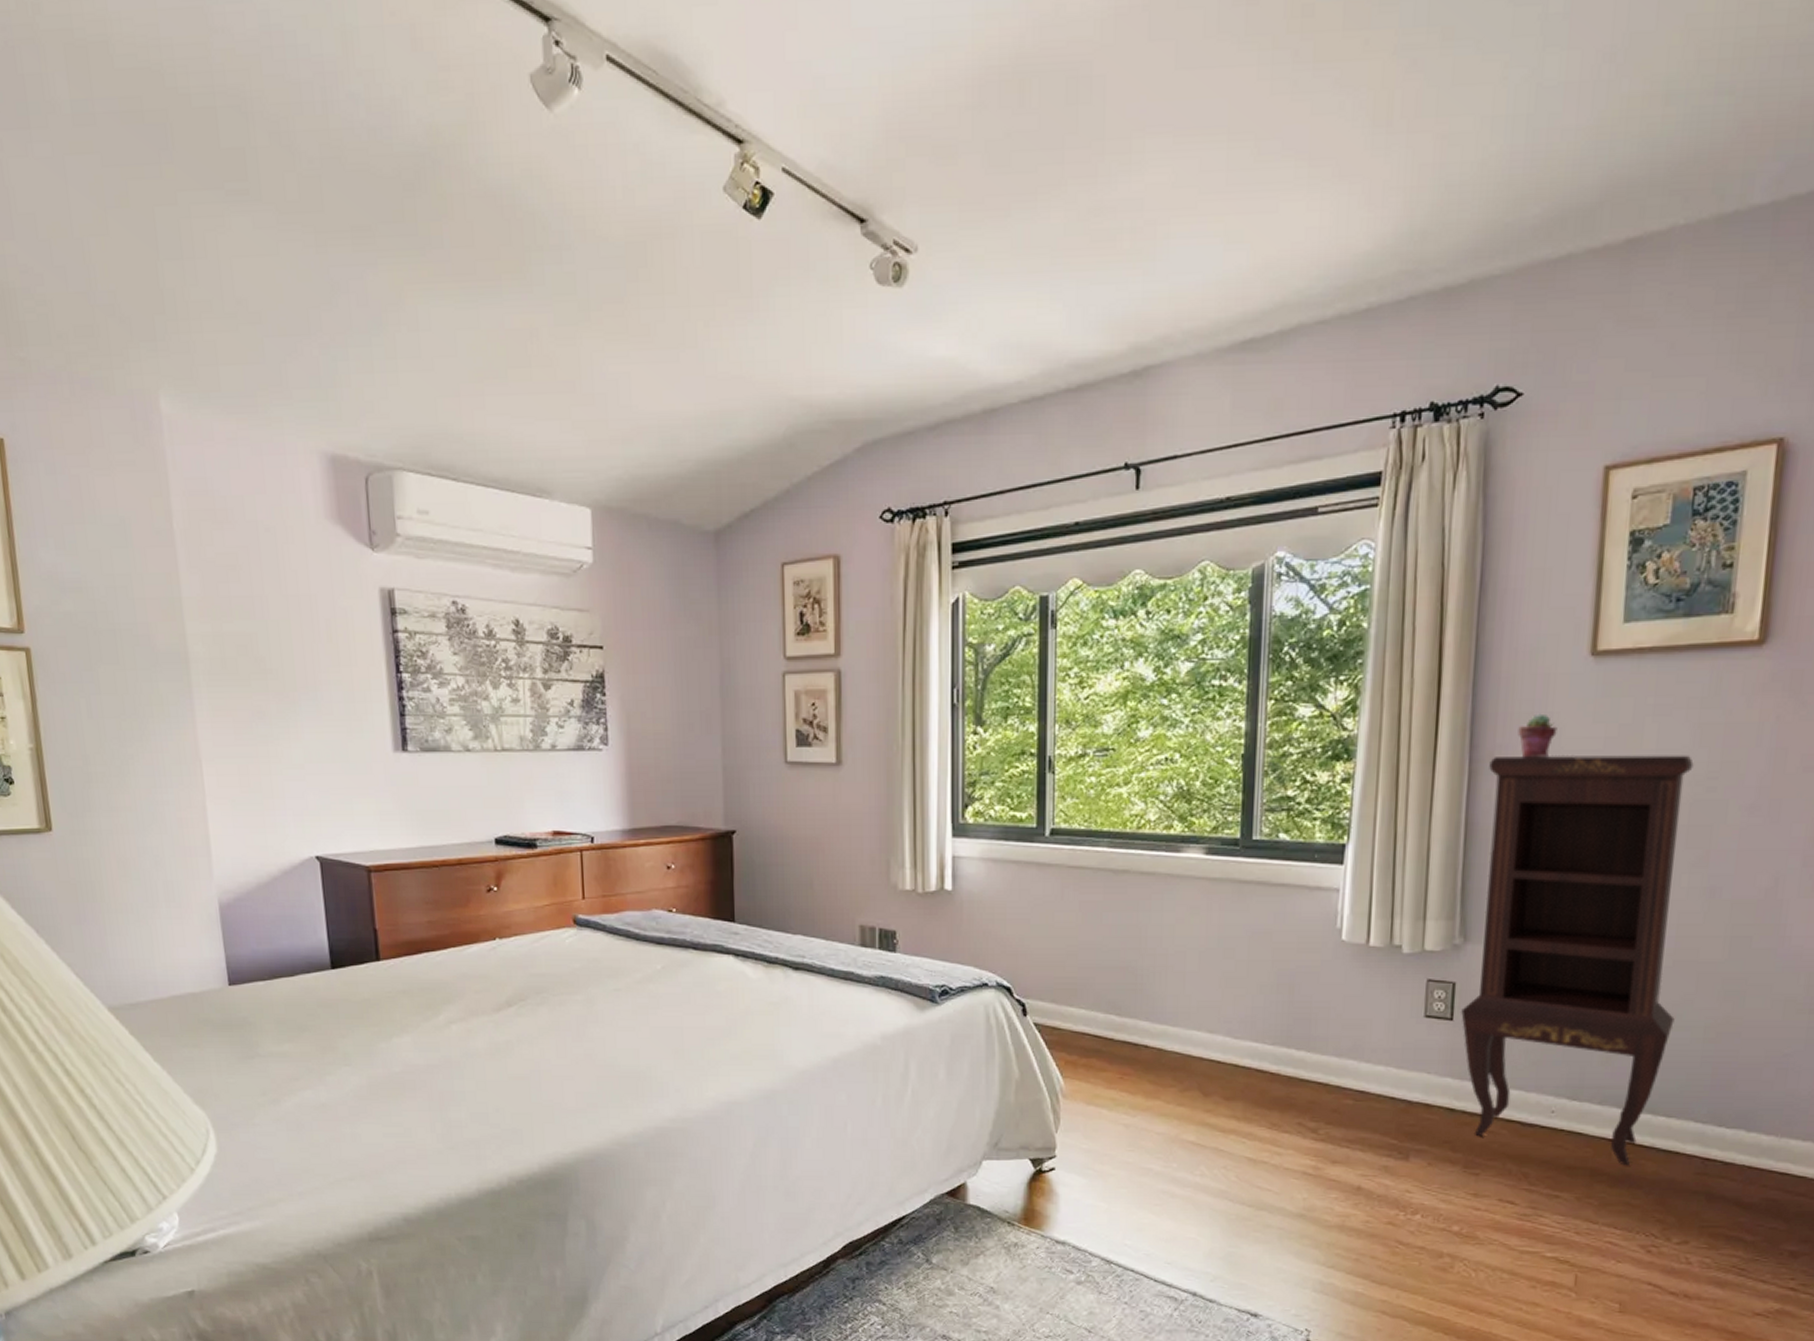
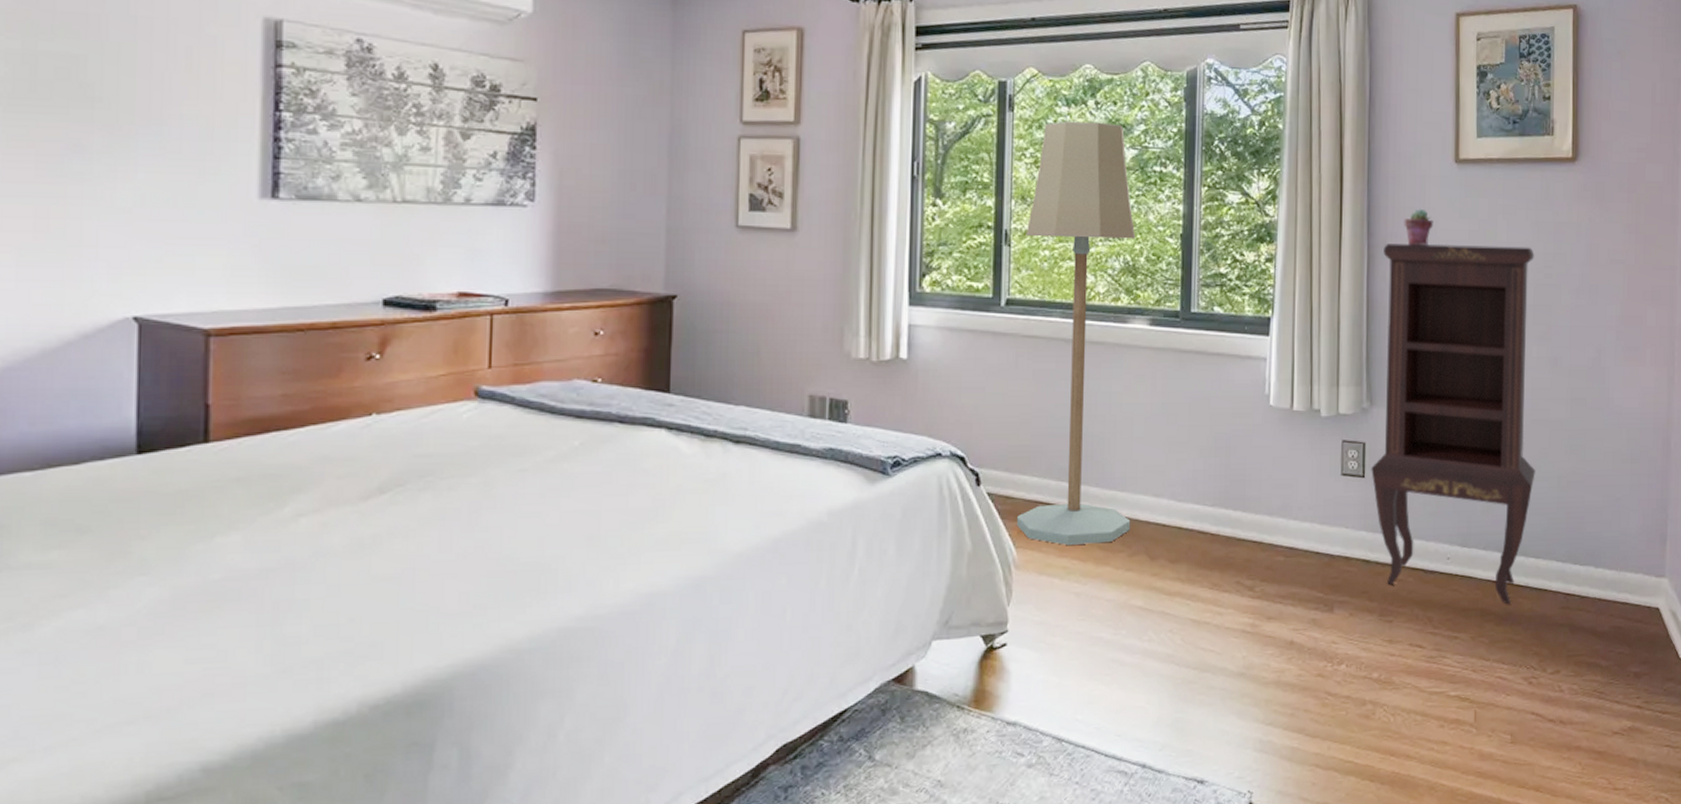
floor lamp: none [1064,634,1191,1078] -> present [1017,121,1136,546]

